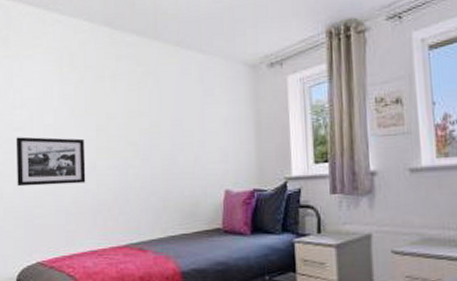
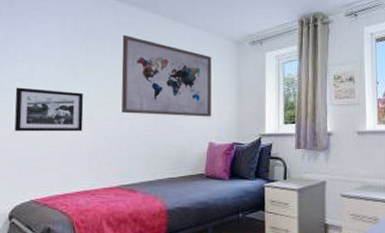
wall art: none [122,68,226,160] -> present [121,35,212,117]

